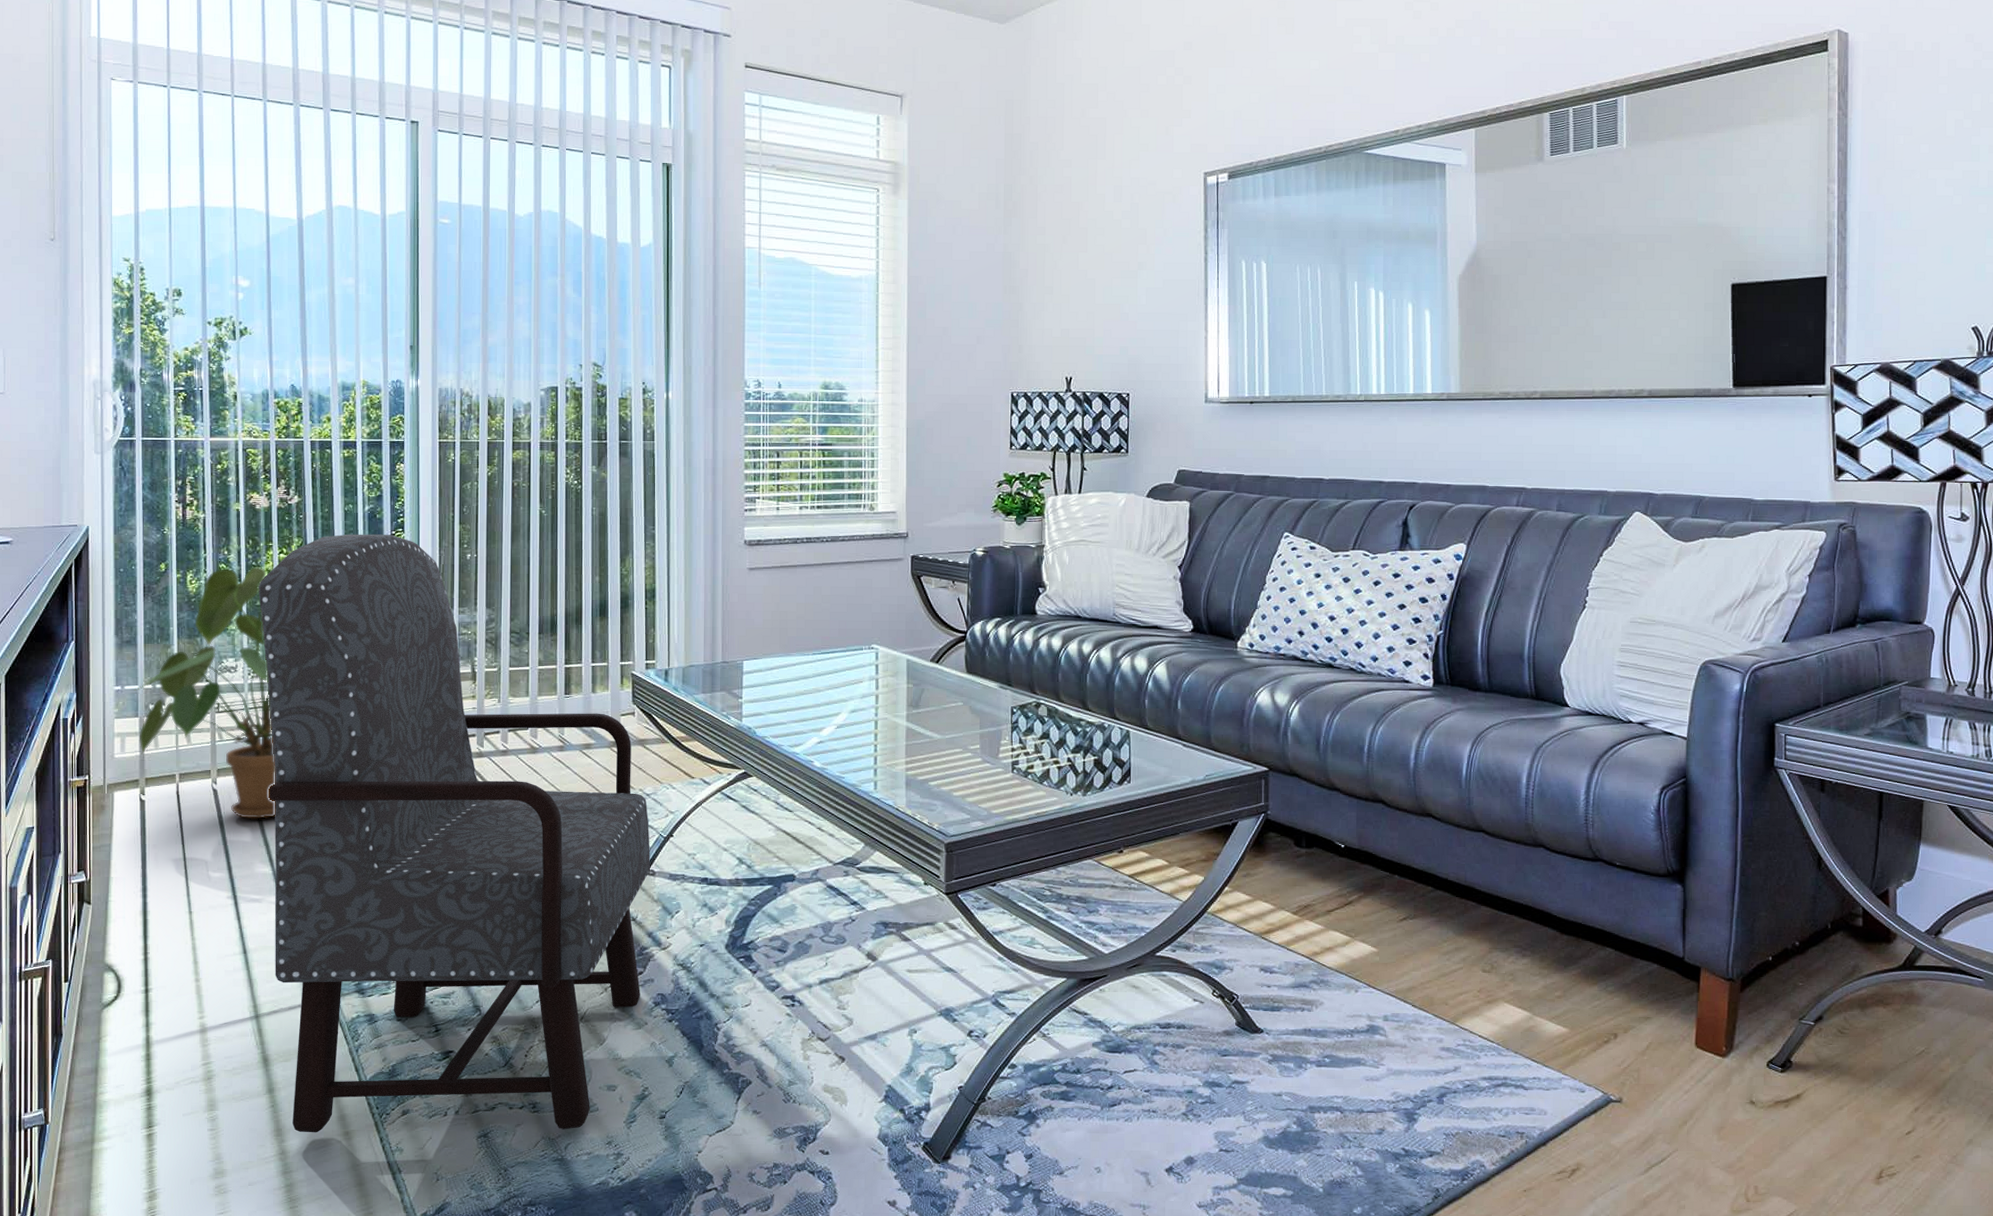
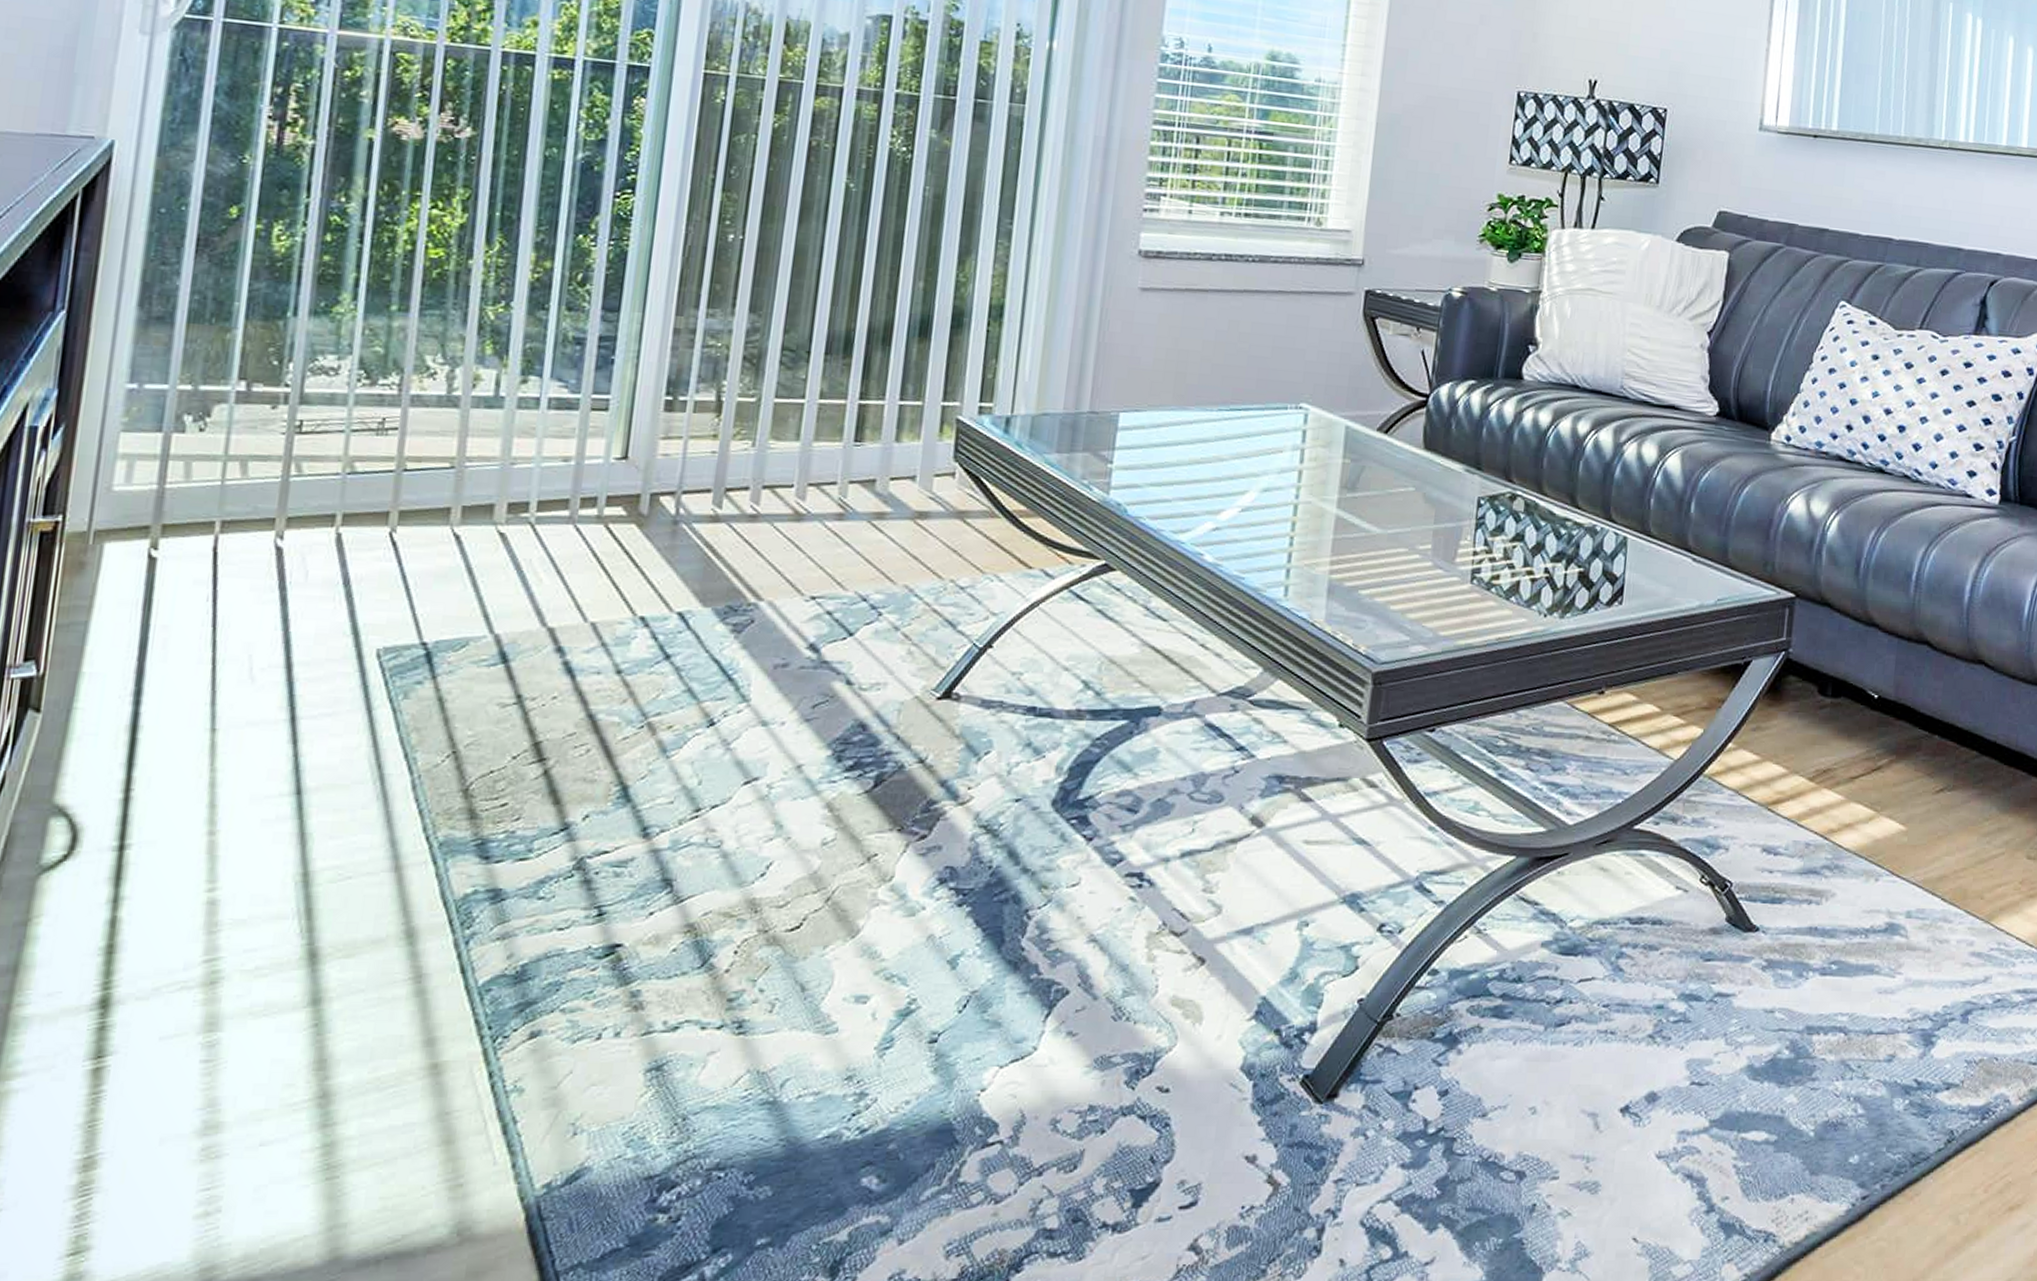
house plant: present [134,566,276,819] -> none [158,222,406,595]
armchair: present [258,534,650,1133] -> none [344,189,960,1066]

